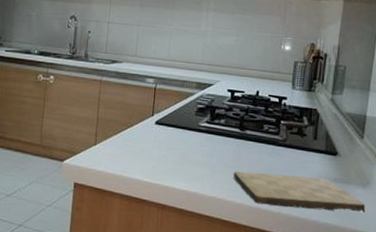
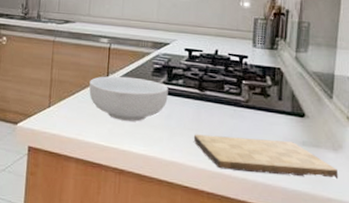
cereal bowl: none [134,115,211,159] -> present [89,76,168,122]

